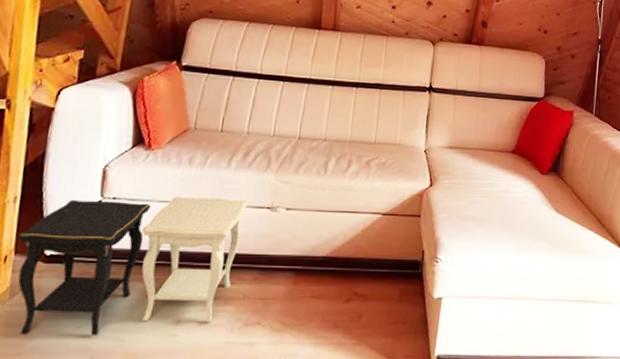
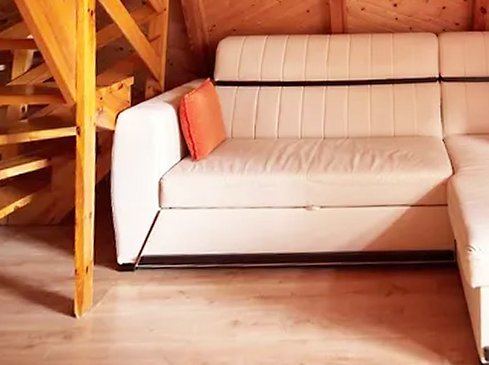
side table: present [17,197,248,337] -> none [95,201,286,339]

